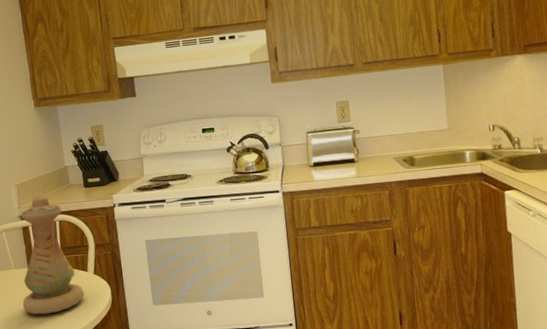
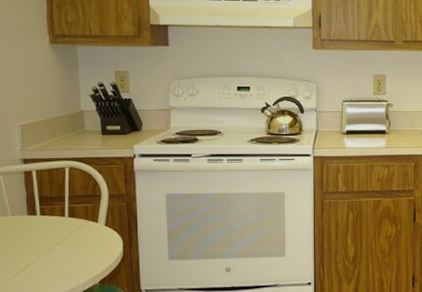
vase: present [21,194,85,315] -> none [18,137,92,266]

